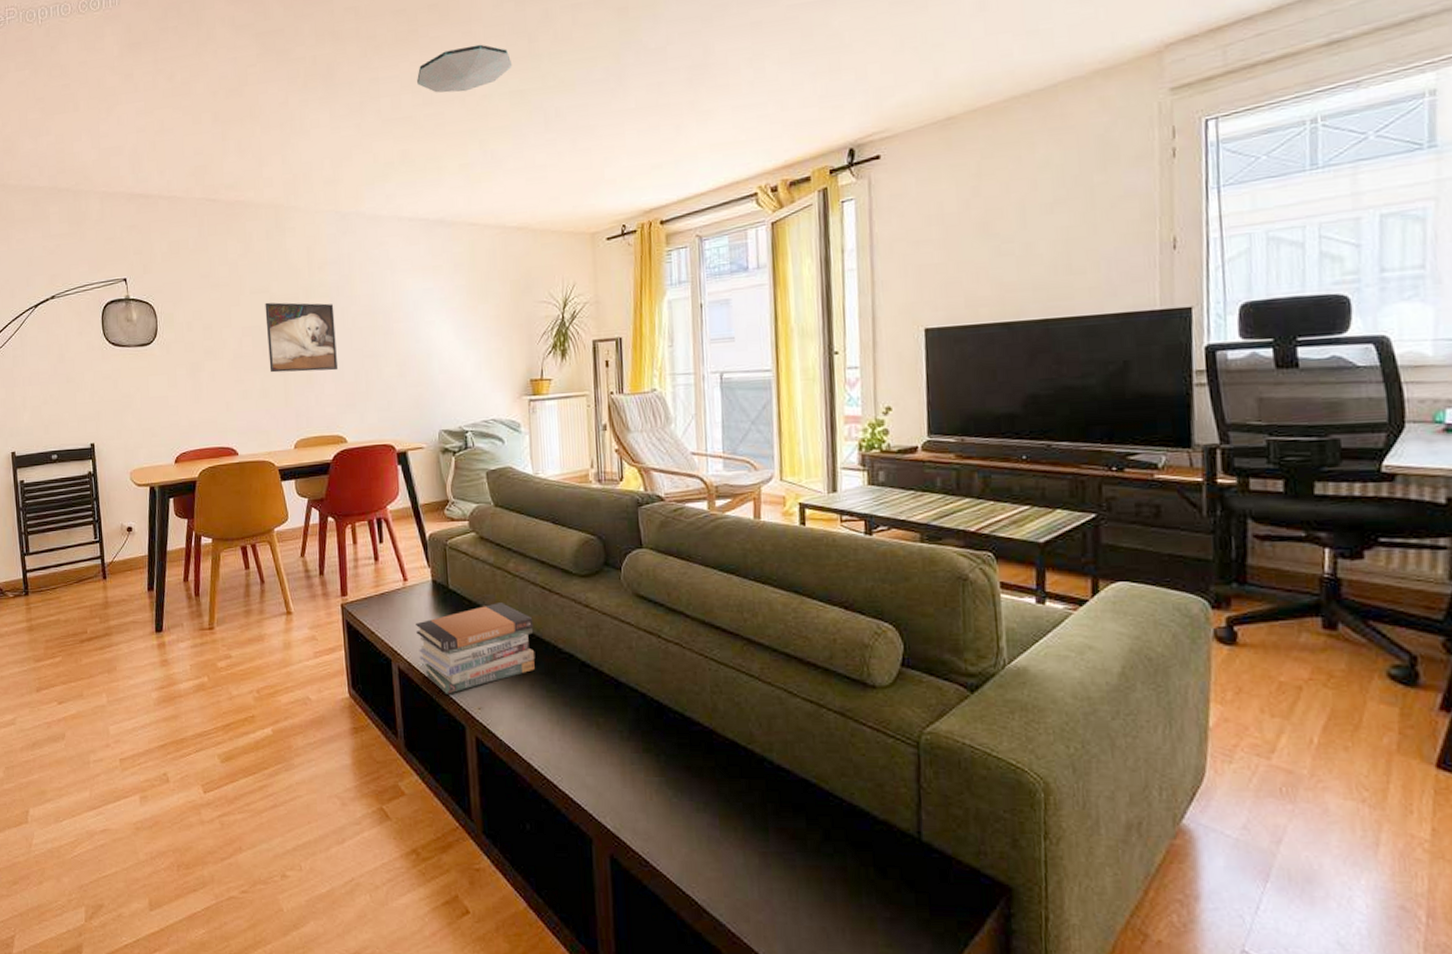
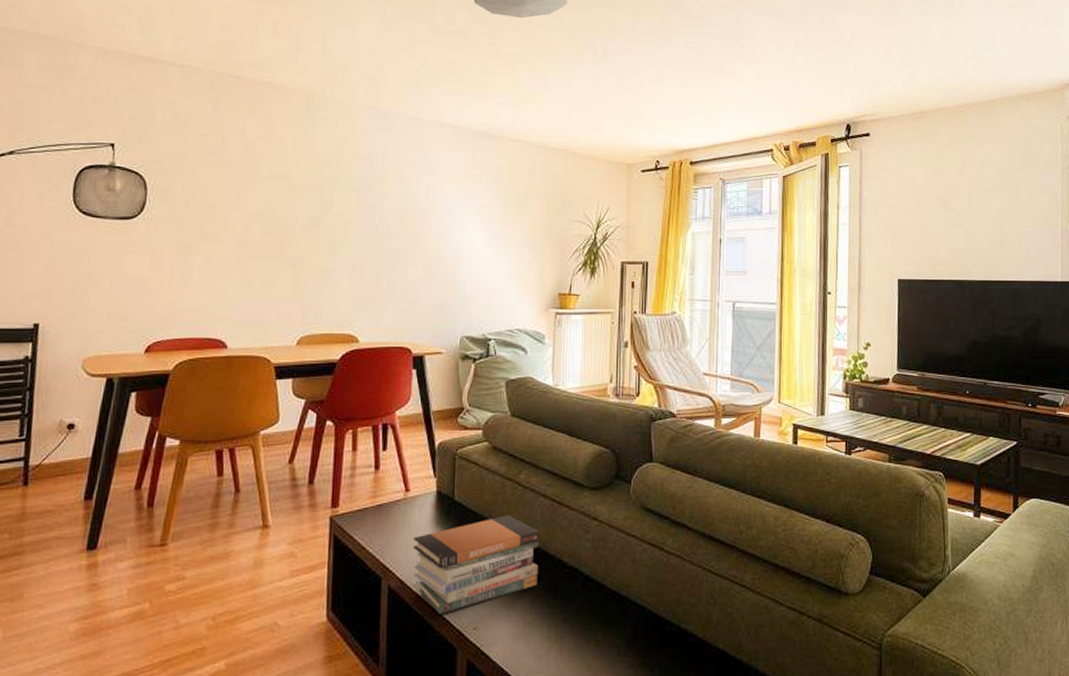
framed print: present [265,302,339,373] -> none [278,189,361,267]

